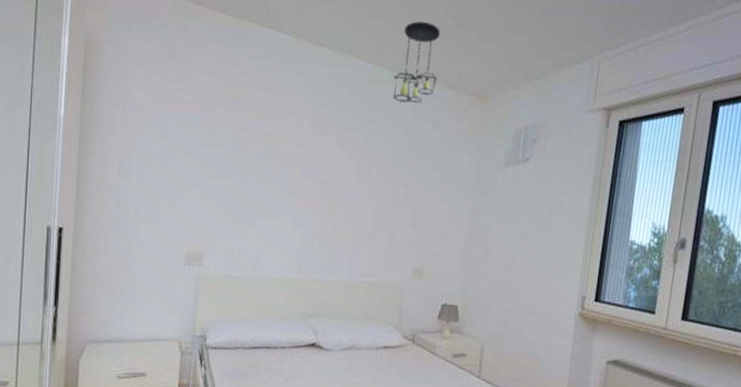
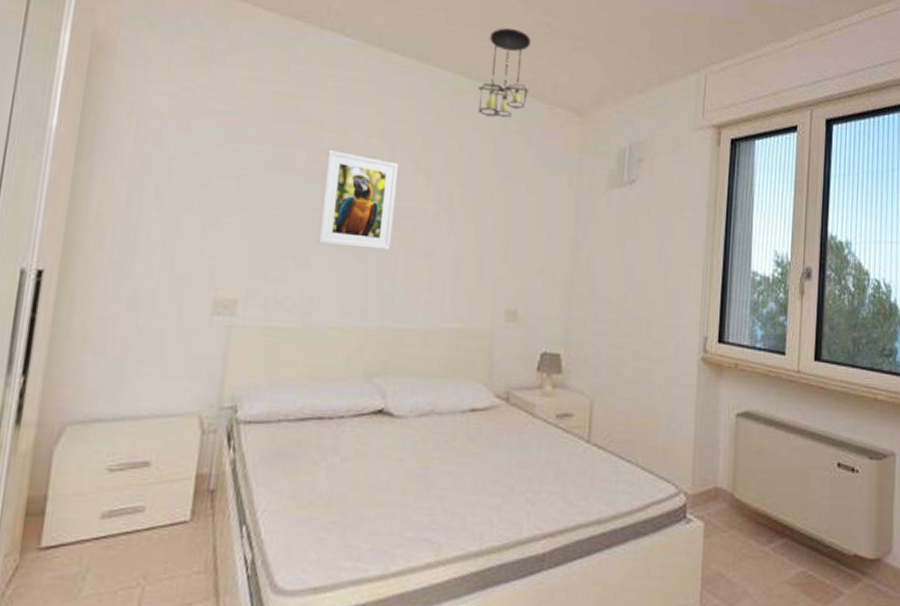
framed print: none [262,133,326,217] -> present [317,150,398,250]

